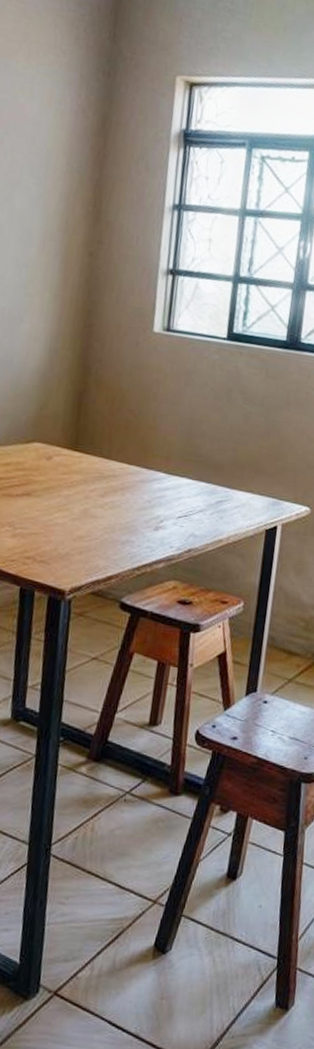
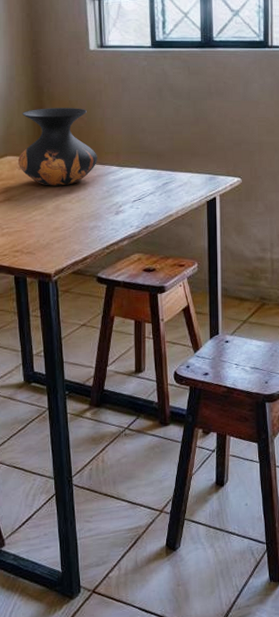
vase: none [46,391,143,488] -> present [17,108,97,186]

